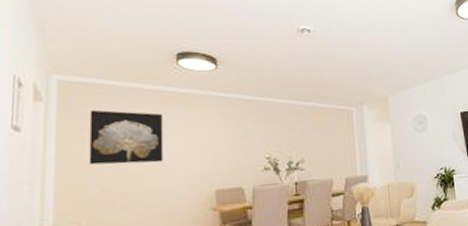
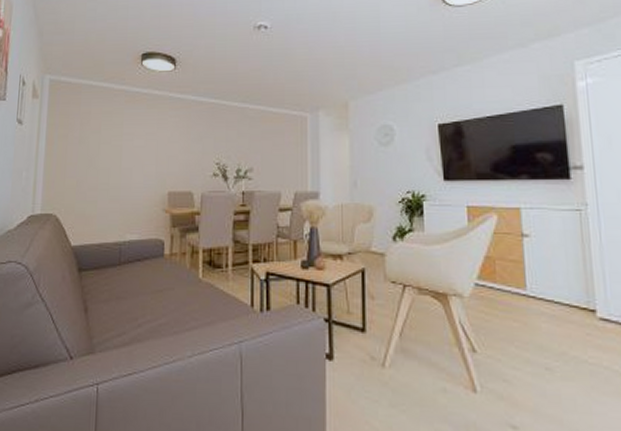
wall art: present [89,109,164,165] -> none [68,107,128,160]

